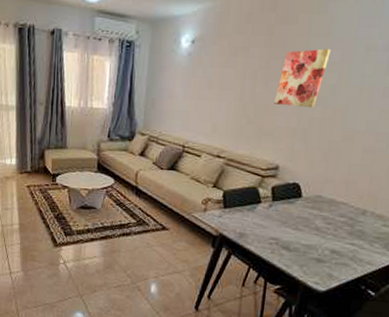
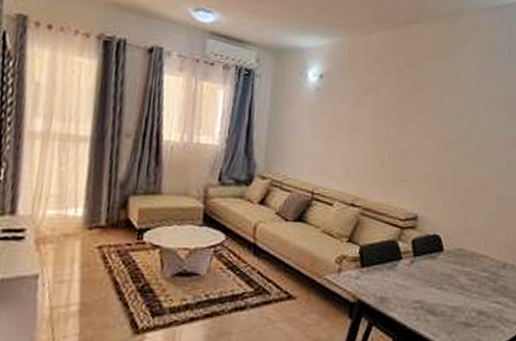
wall art: present [274,48,331,107] -> none [408,94,458,153]

